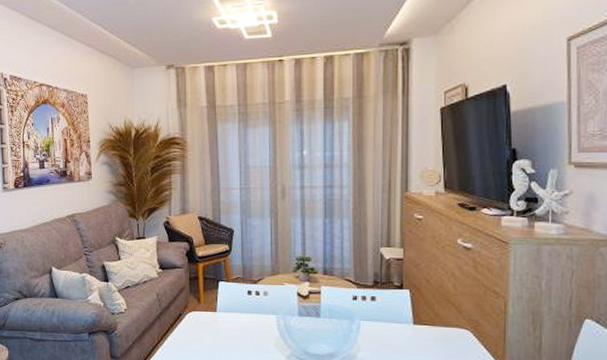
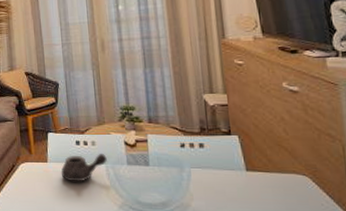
teapot: none [230,303,278,332] -> present [61,153,107,182]

